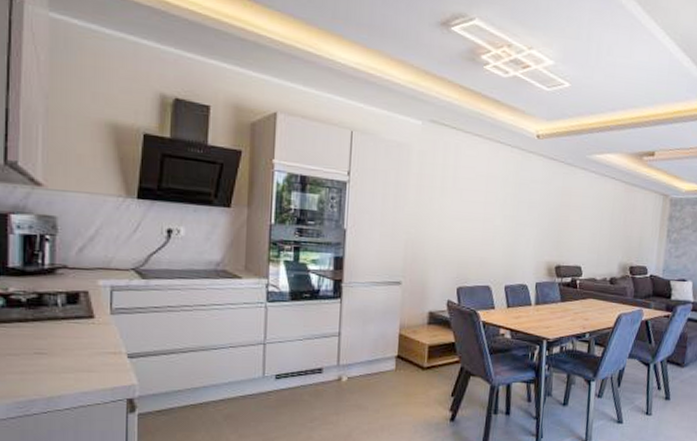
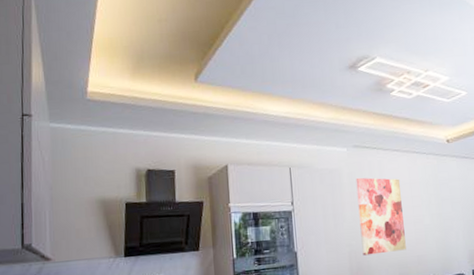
wall art: none [420,158,476,249] -> present [356,177,406,256]

